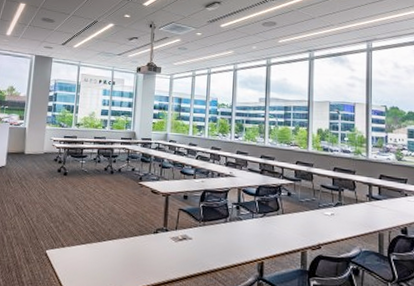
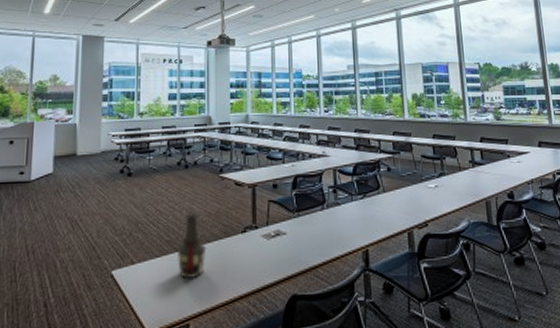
bottle: none [98,211,124,265] -> present [176,212,207,278]

